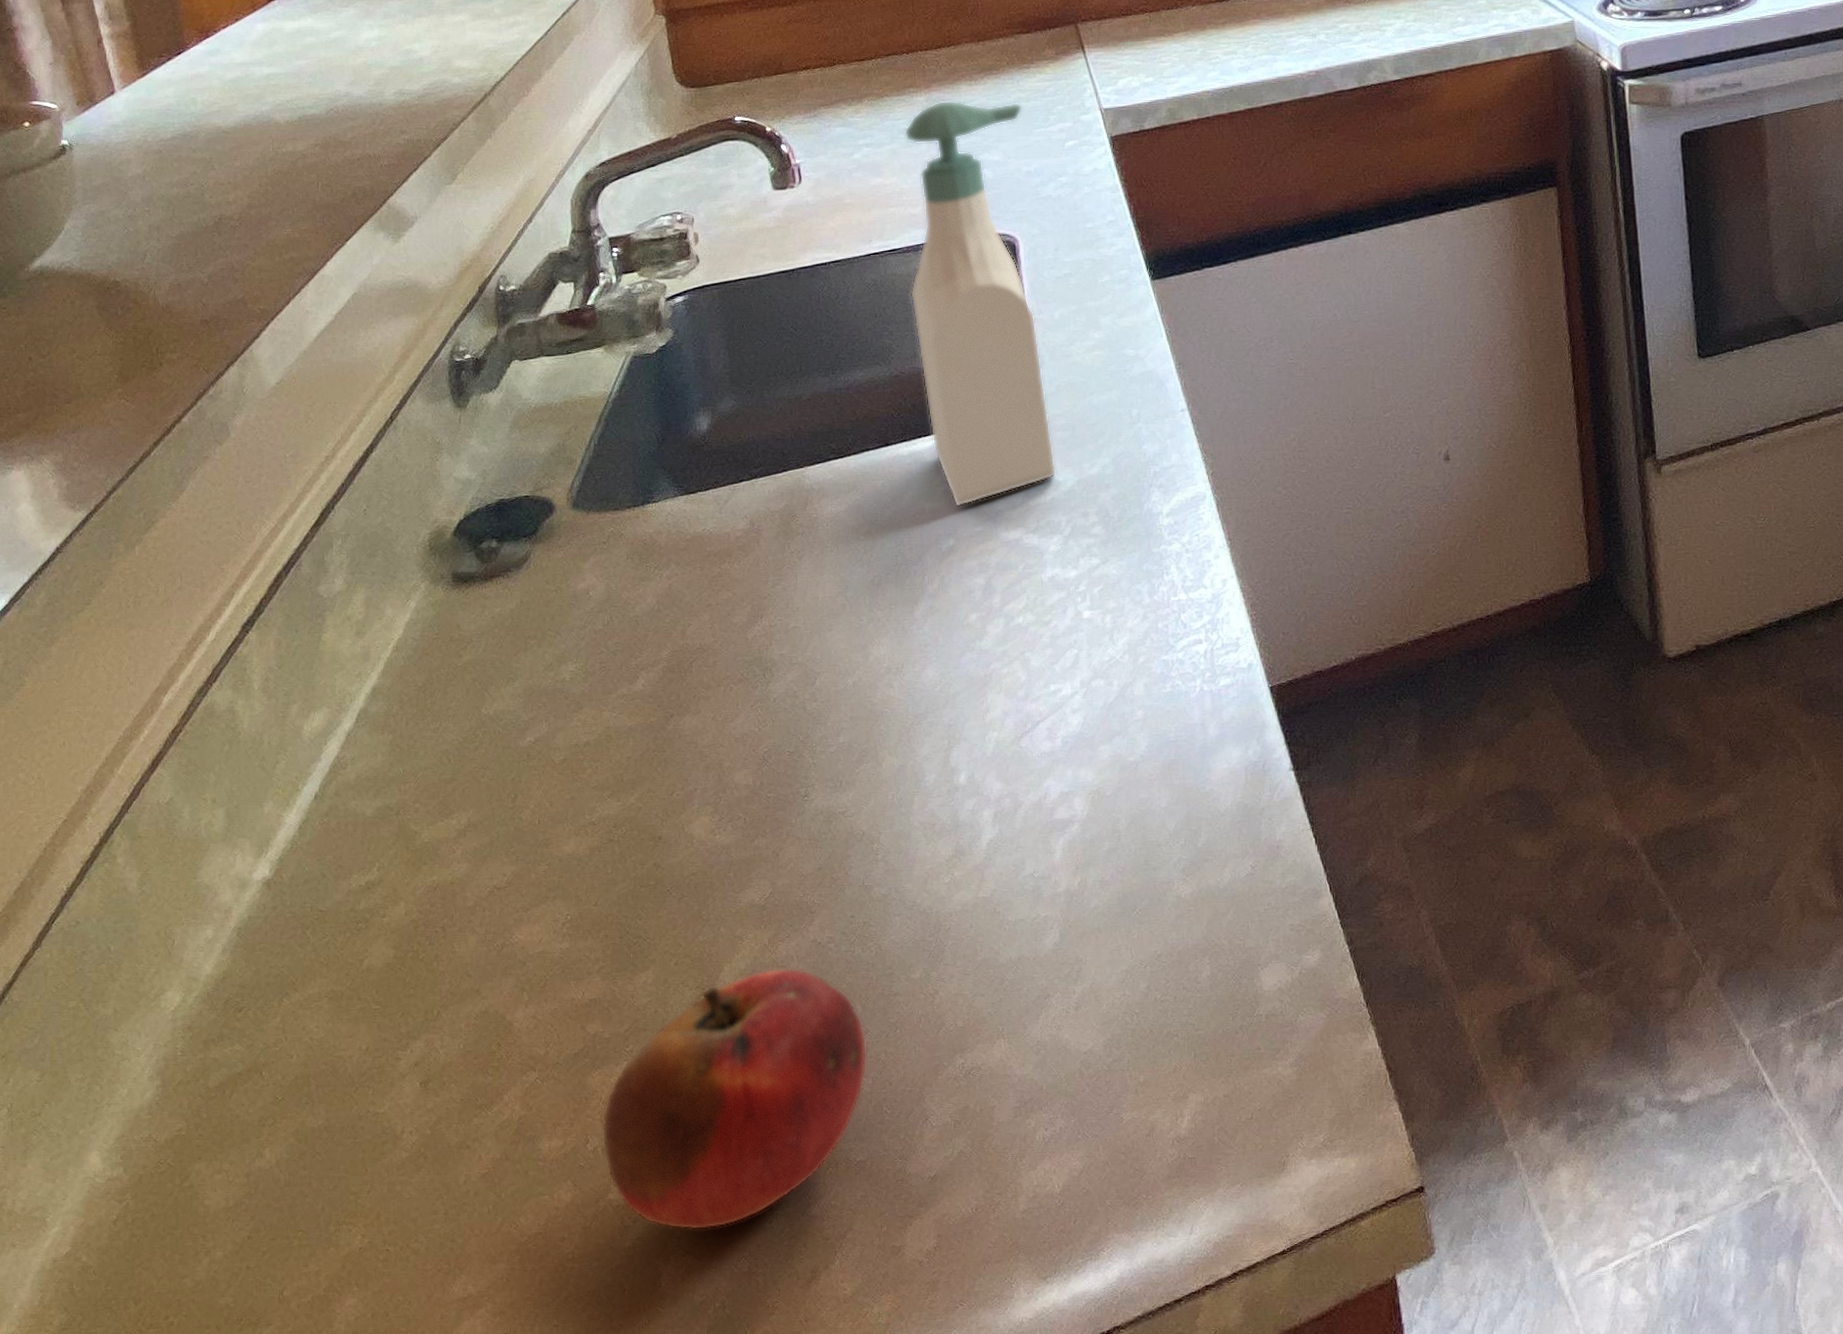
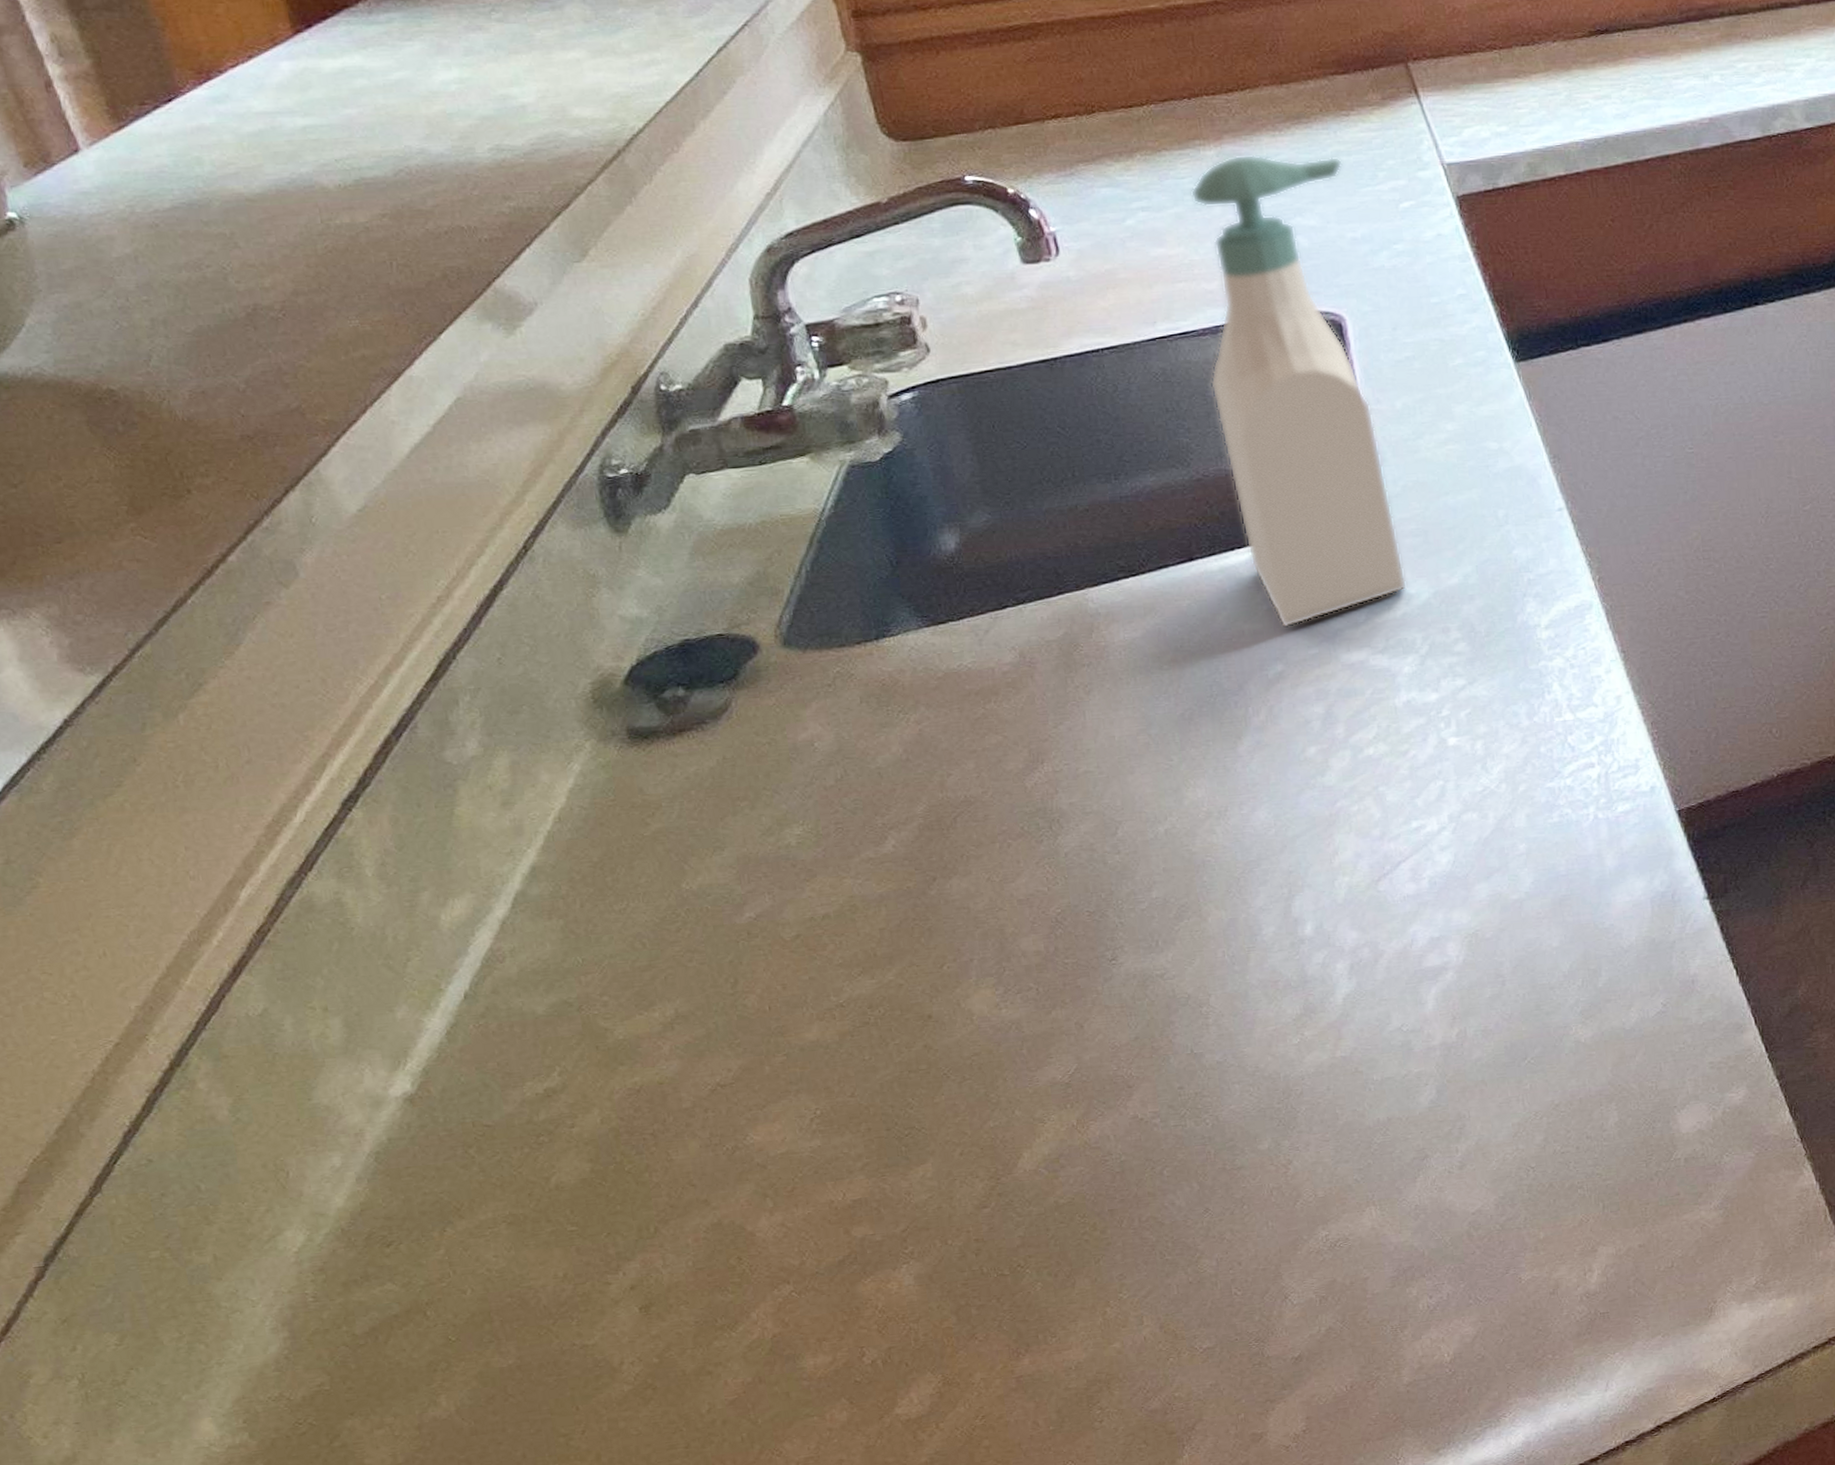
fruit: present [602,968,868,1231] -> none [880,1148,1210,1439]

